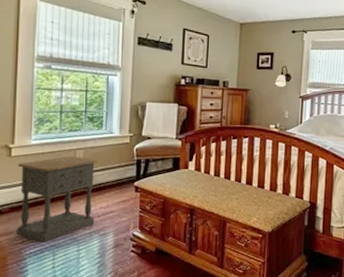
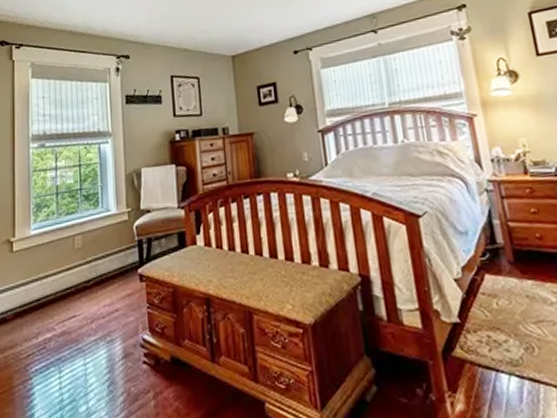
nightstand: present [16,156,99,242] -> none [19,244,99,356]

